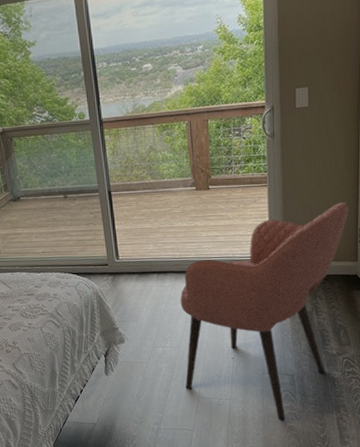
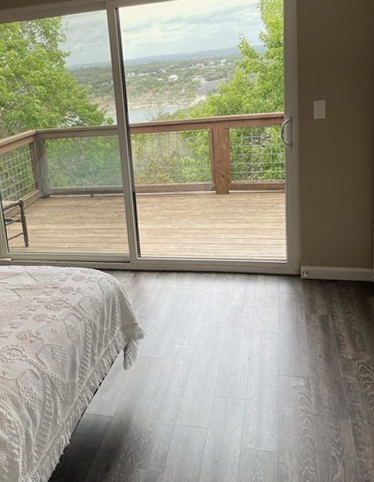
armchair: present [180,202,349,422] -> none [199,210,365,425]

